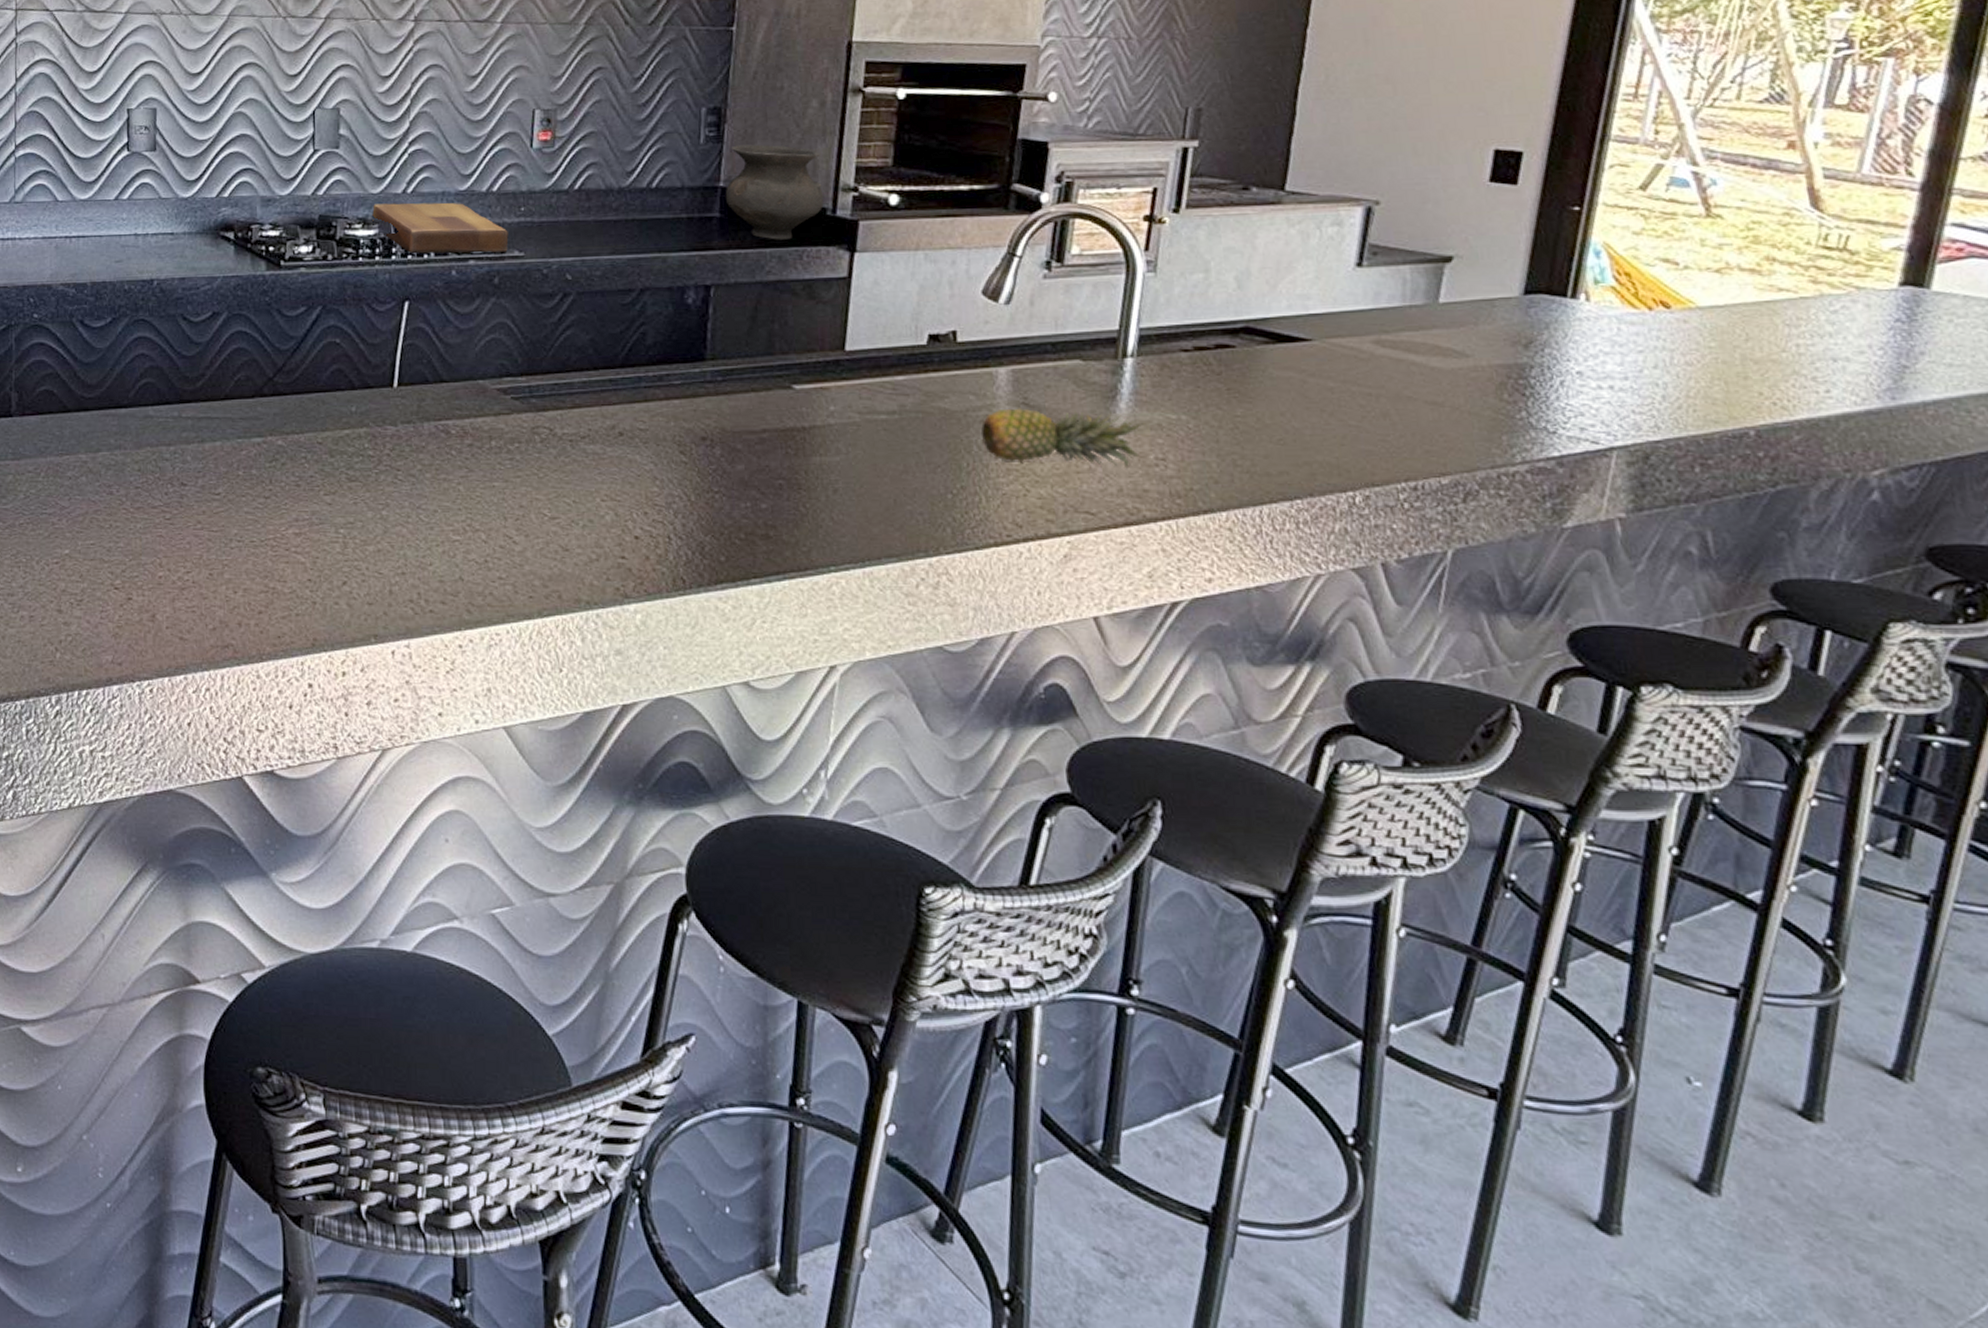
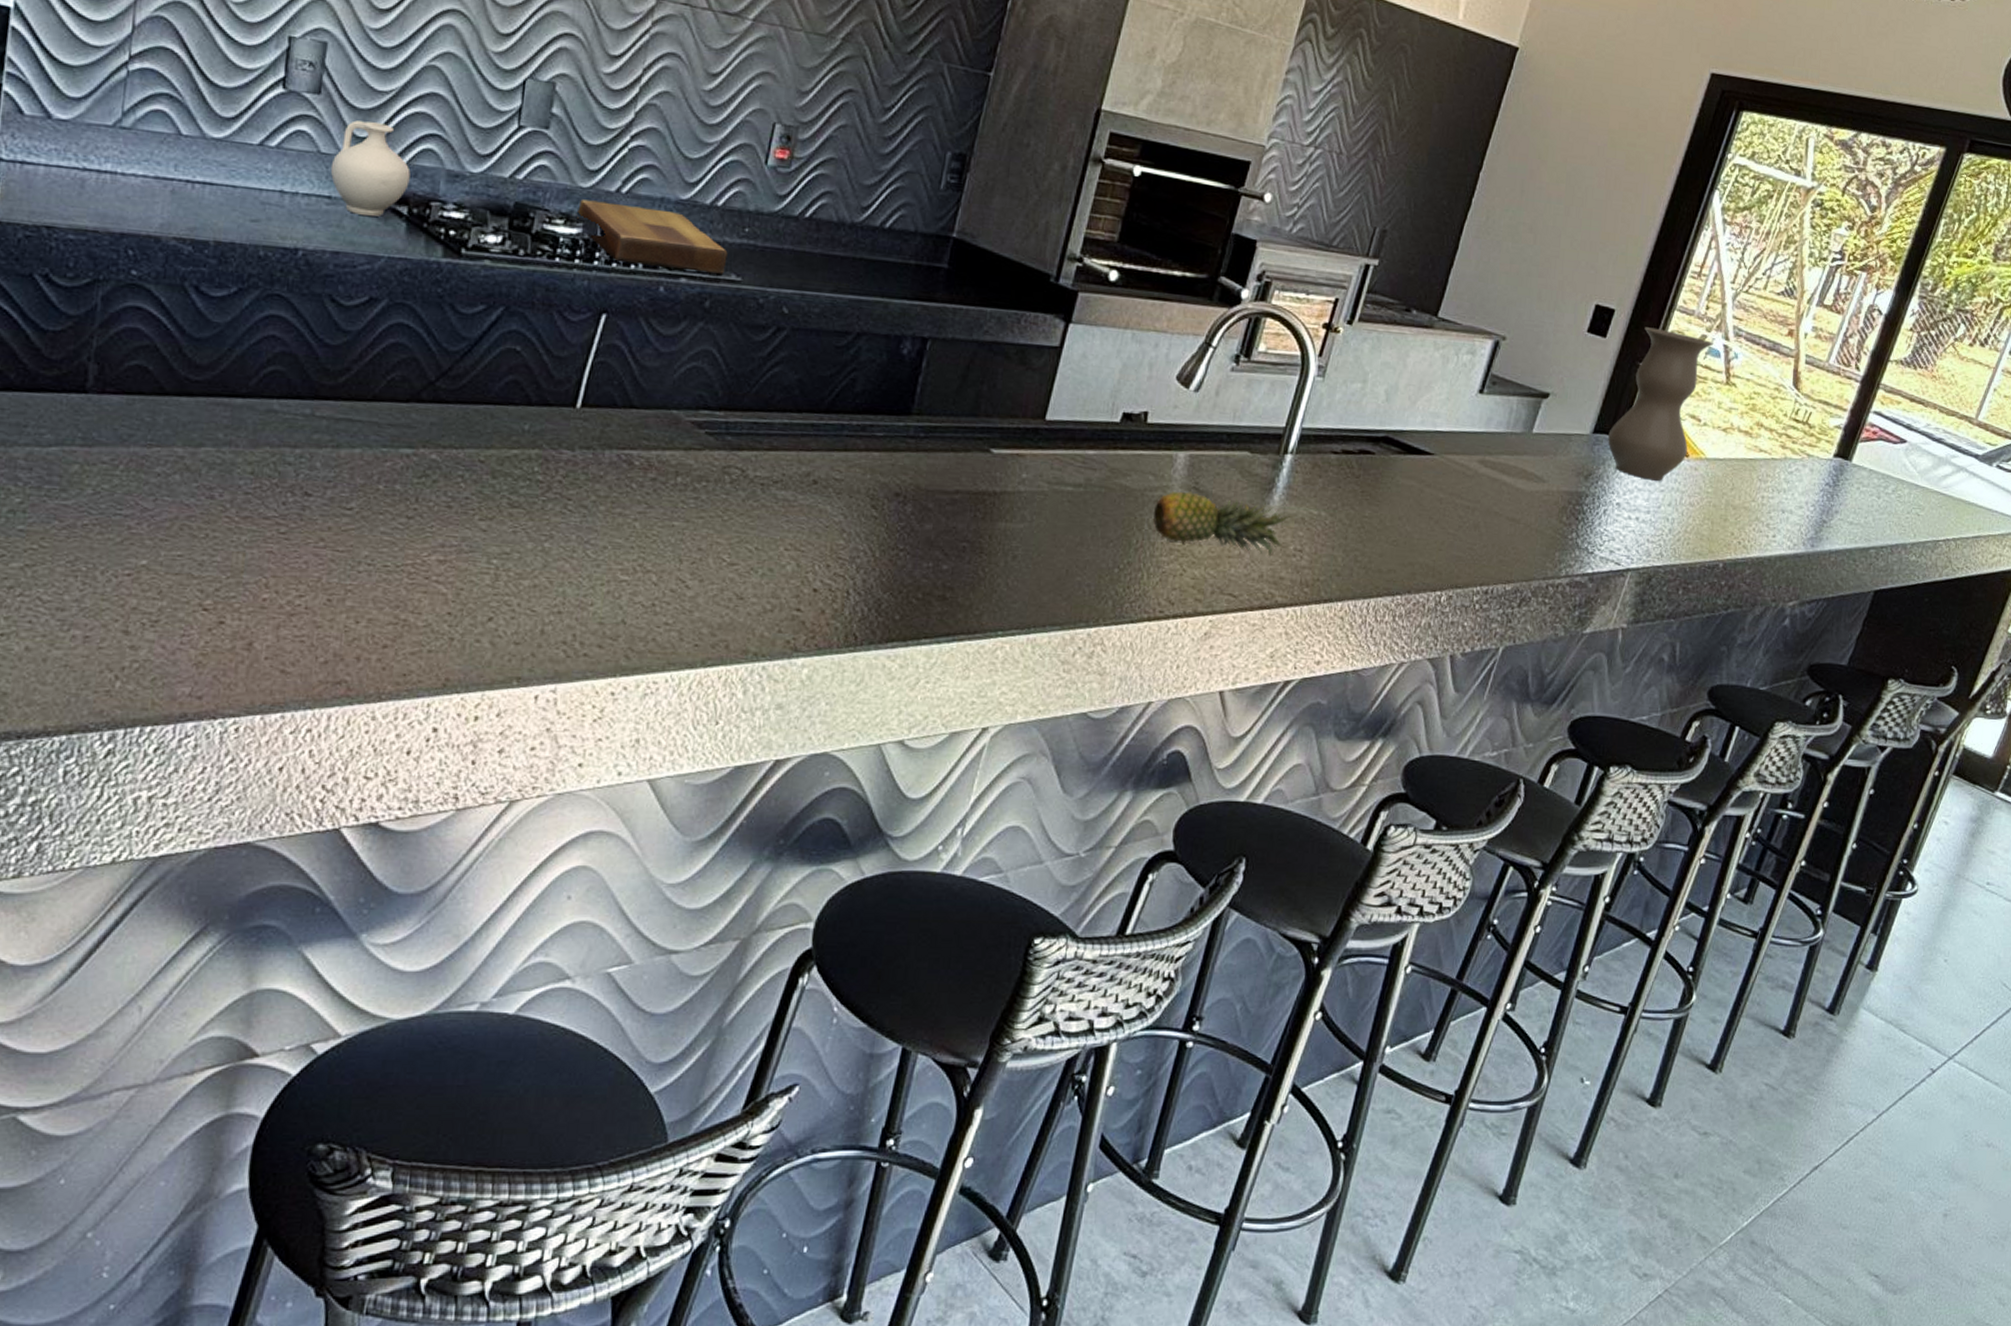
ceramic jug: none [170,166,233,245] -> present [330,120,411,217]
ceramic pot: present [725,144,824,240] -> none [955,196,1055,302]
vase: none [1546,165,1677,341] -> present [1608,327,1714,481]

